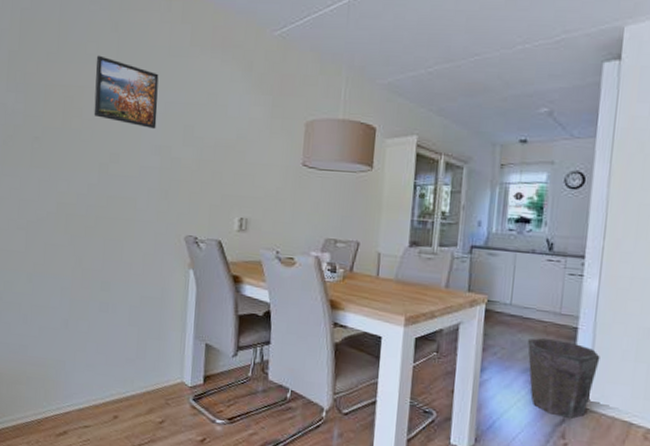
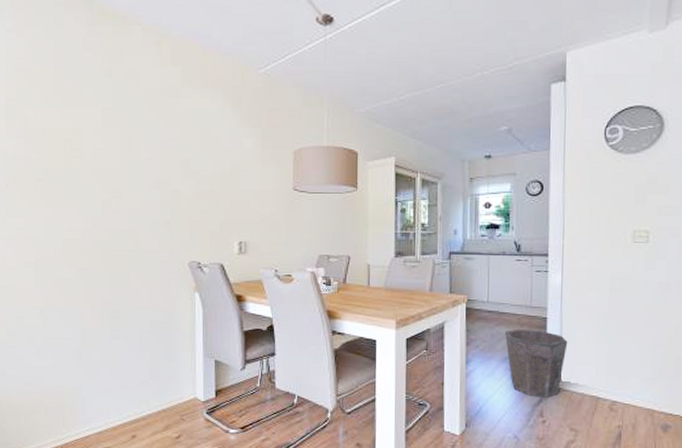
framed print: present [94,55,159,130] -> none [92,99,155,165]

